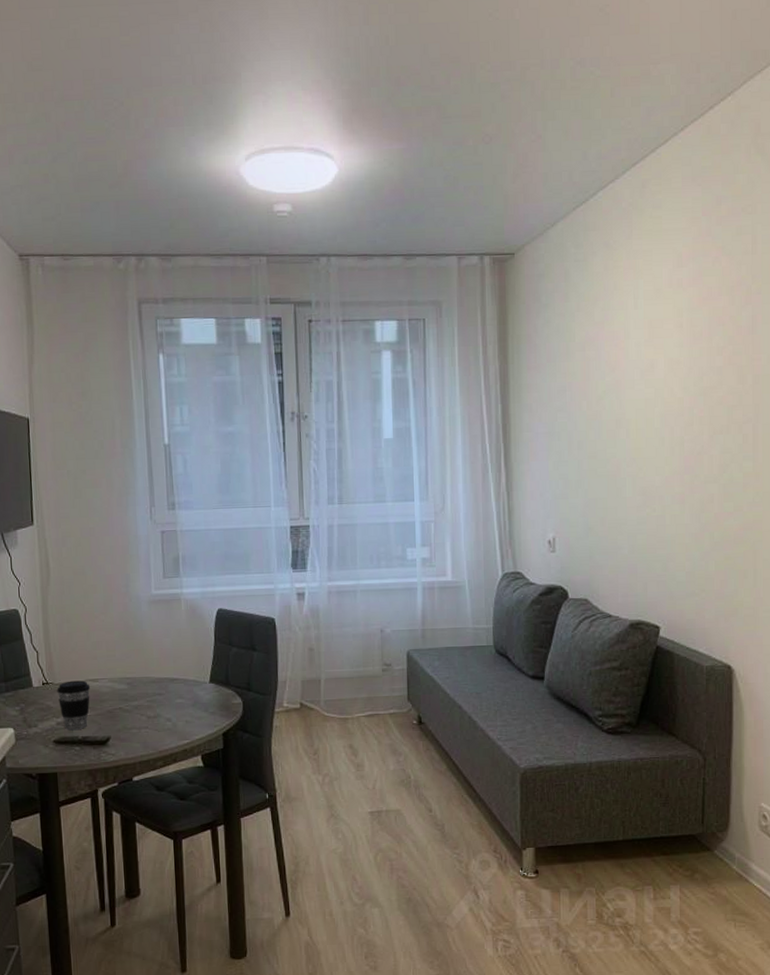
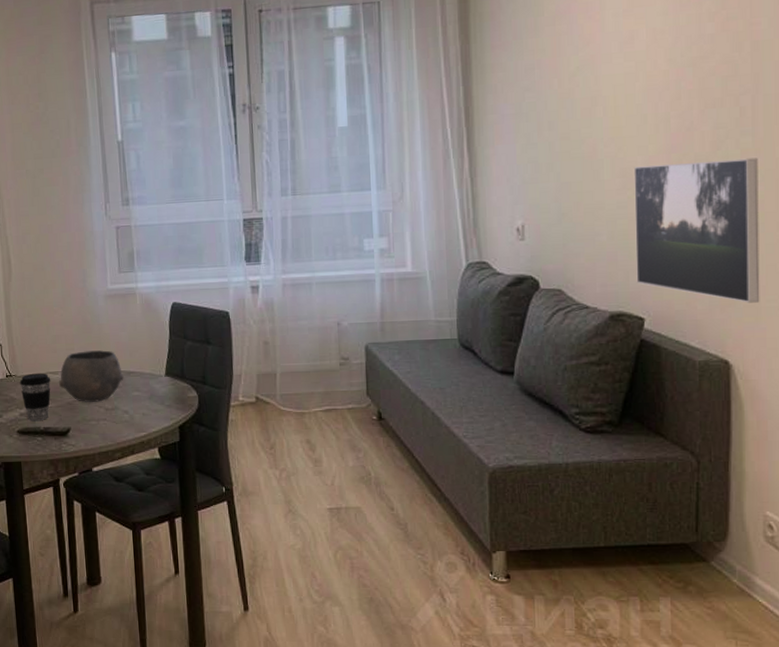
bowl: none [99,657,167,710] -> present [59,350,124,402]
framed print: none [652,481,758,613] -> present [633,157,760,303]

